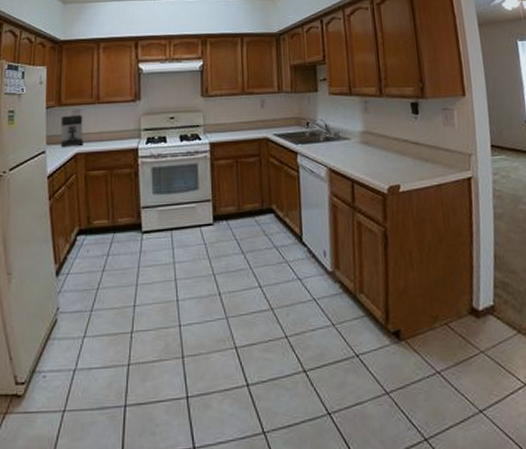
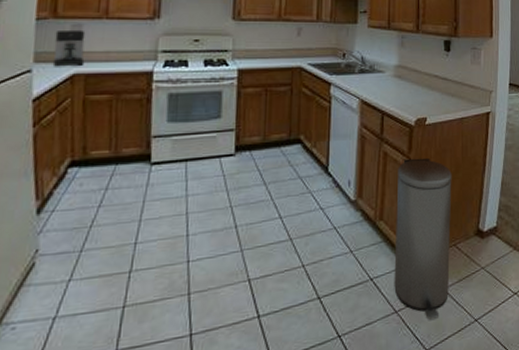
pedal bin: none [374,227,445,407] -> present [394,157,452,321]

